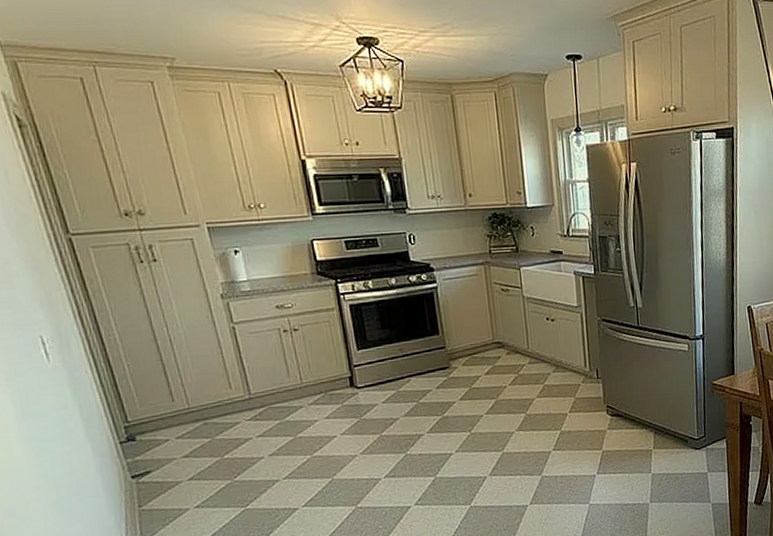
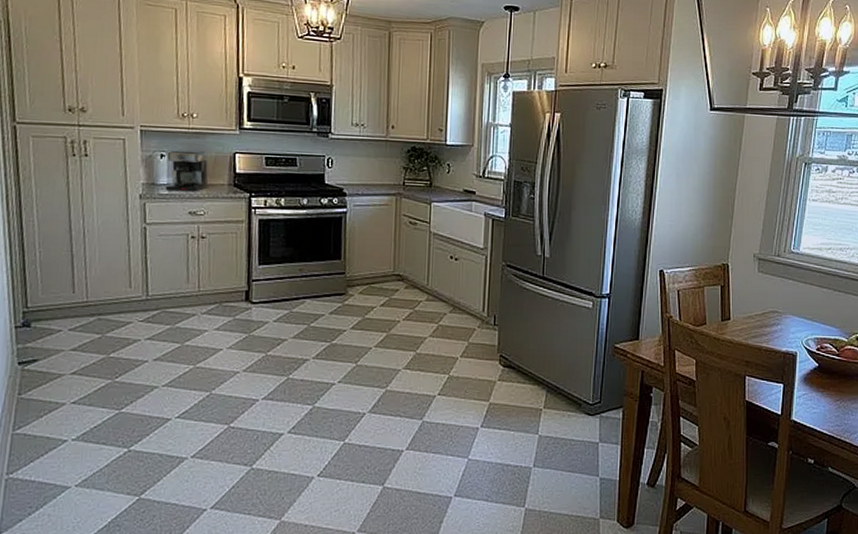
coffee maker: none [241,241,291,287] -> present [165,149,209,192]

